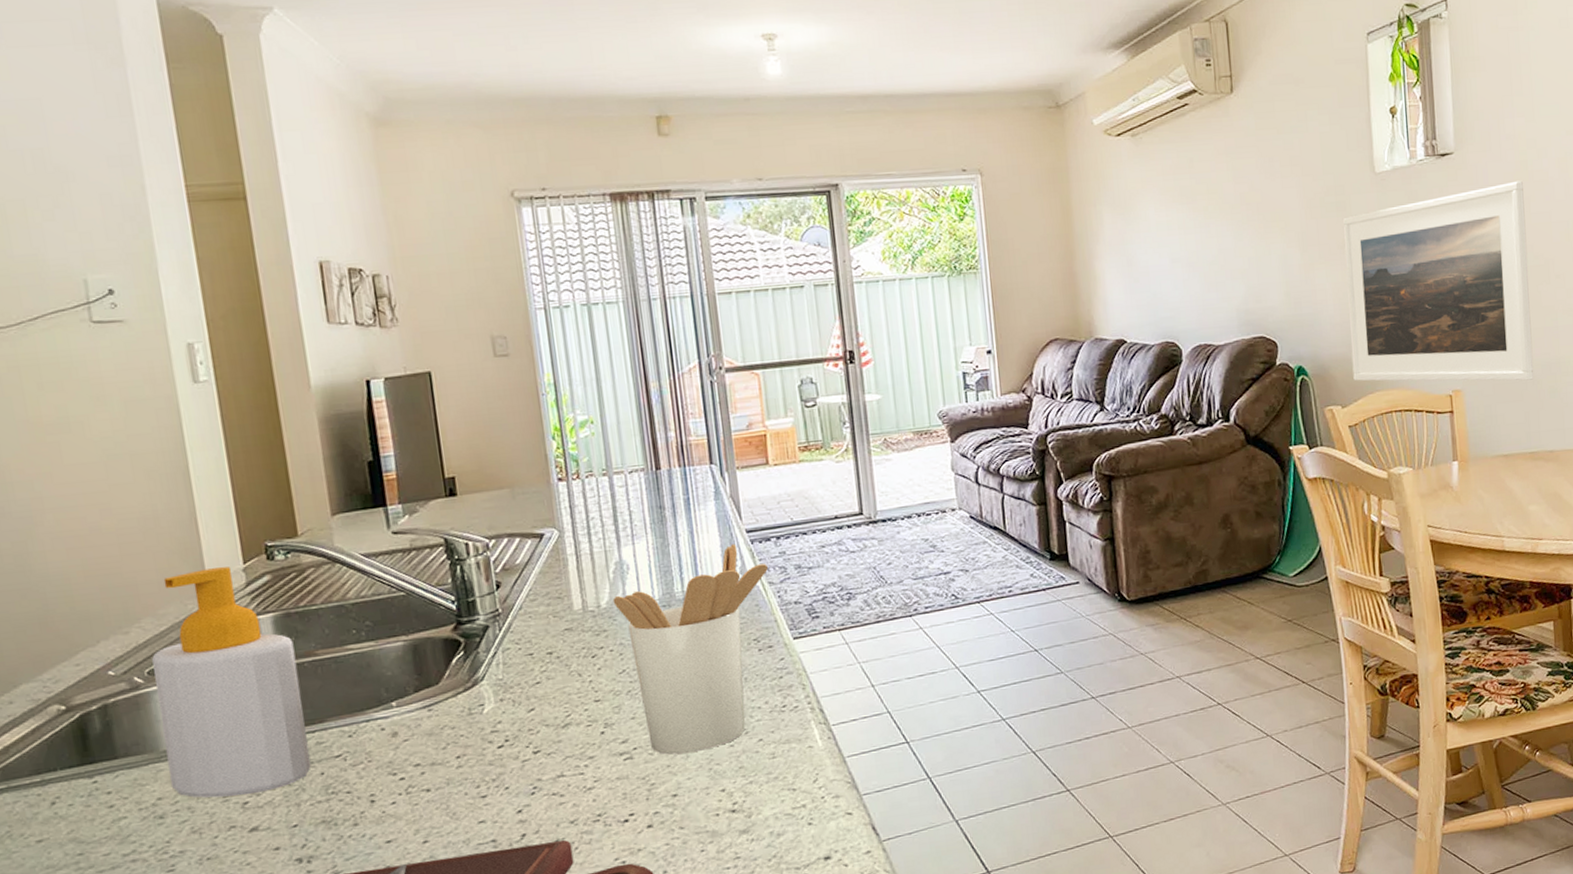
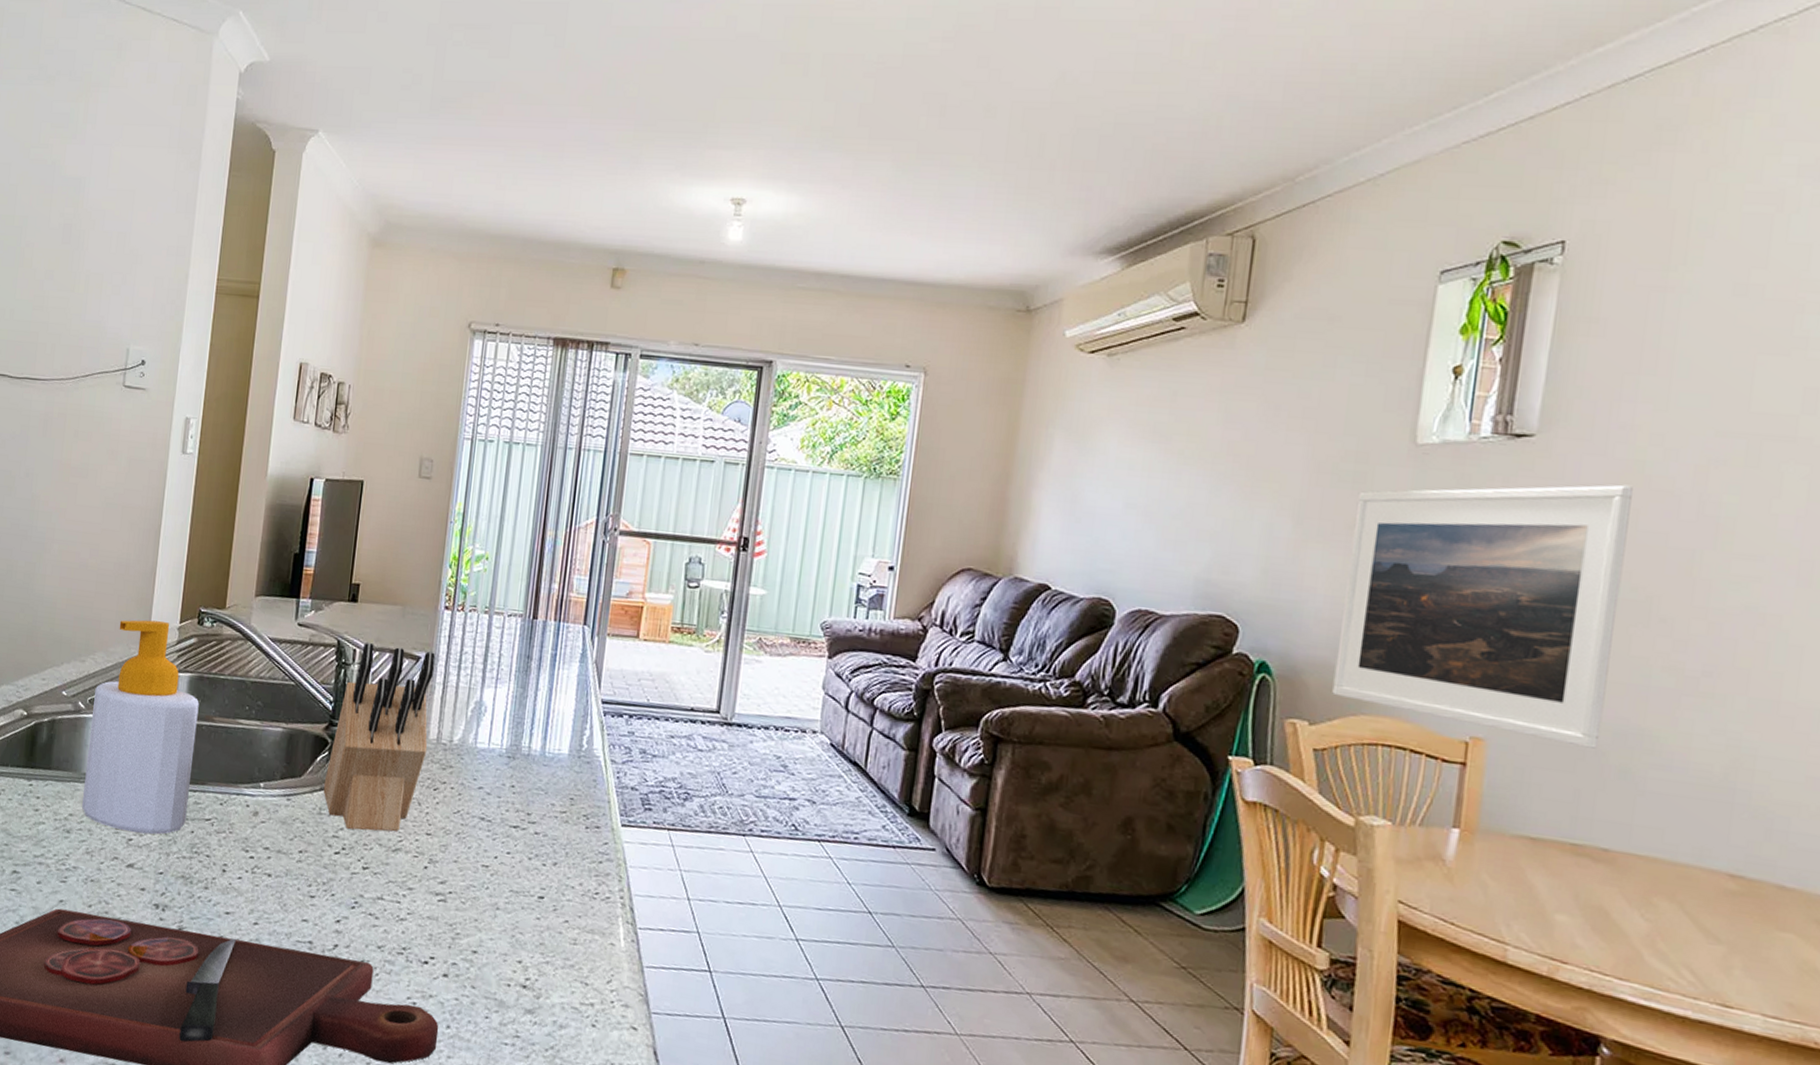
knife block: none [465,526,576,721] -> present [323,643,435,832]
utensil holder: present [612,543,768,755] -> none [464,711,614,915]

